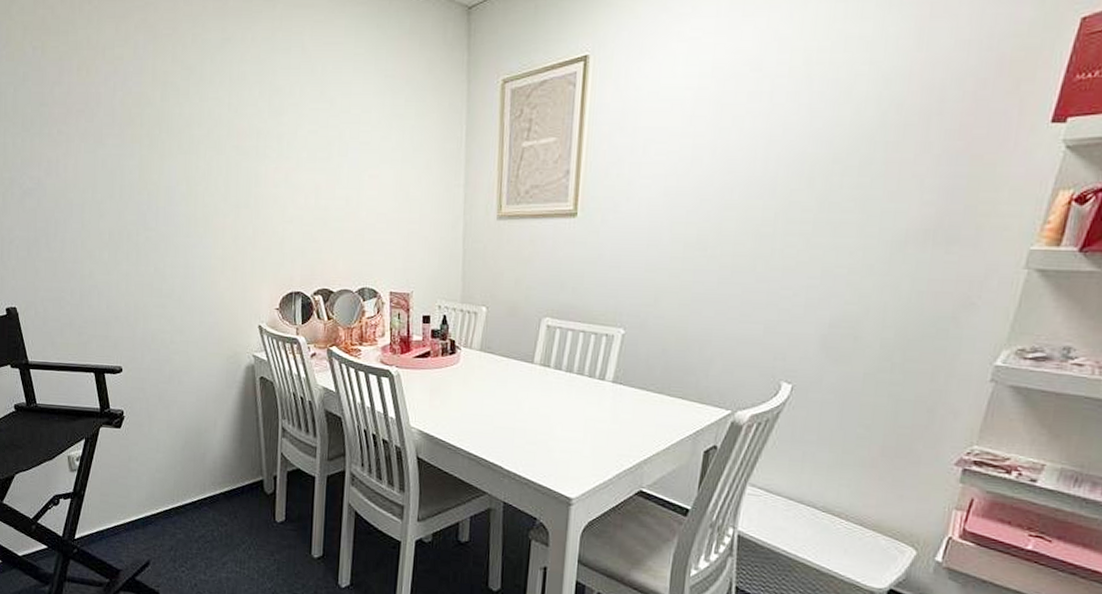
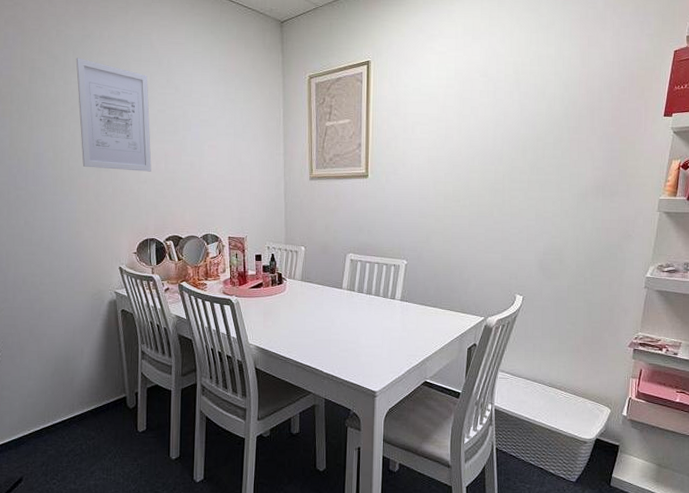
wall art: none [213,67,299,209] -> present [76,58,152,172]

